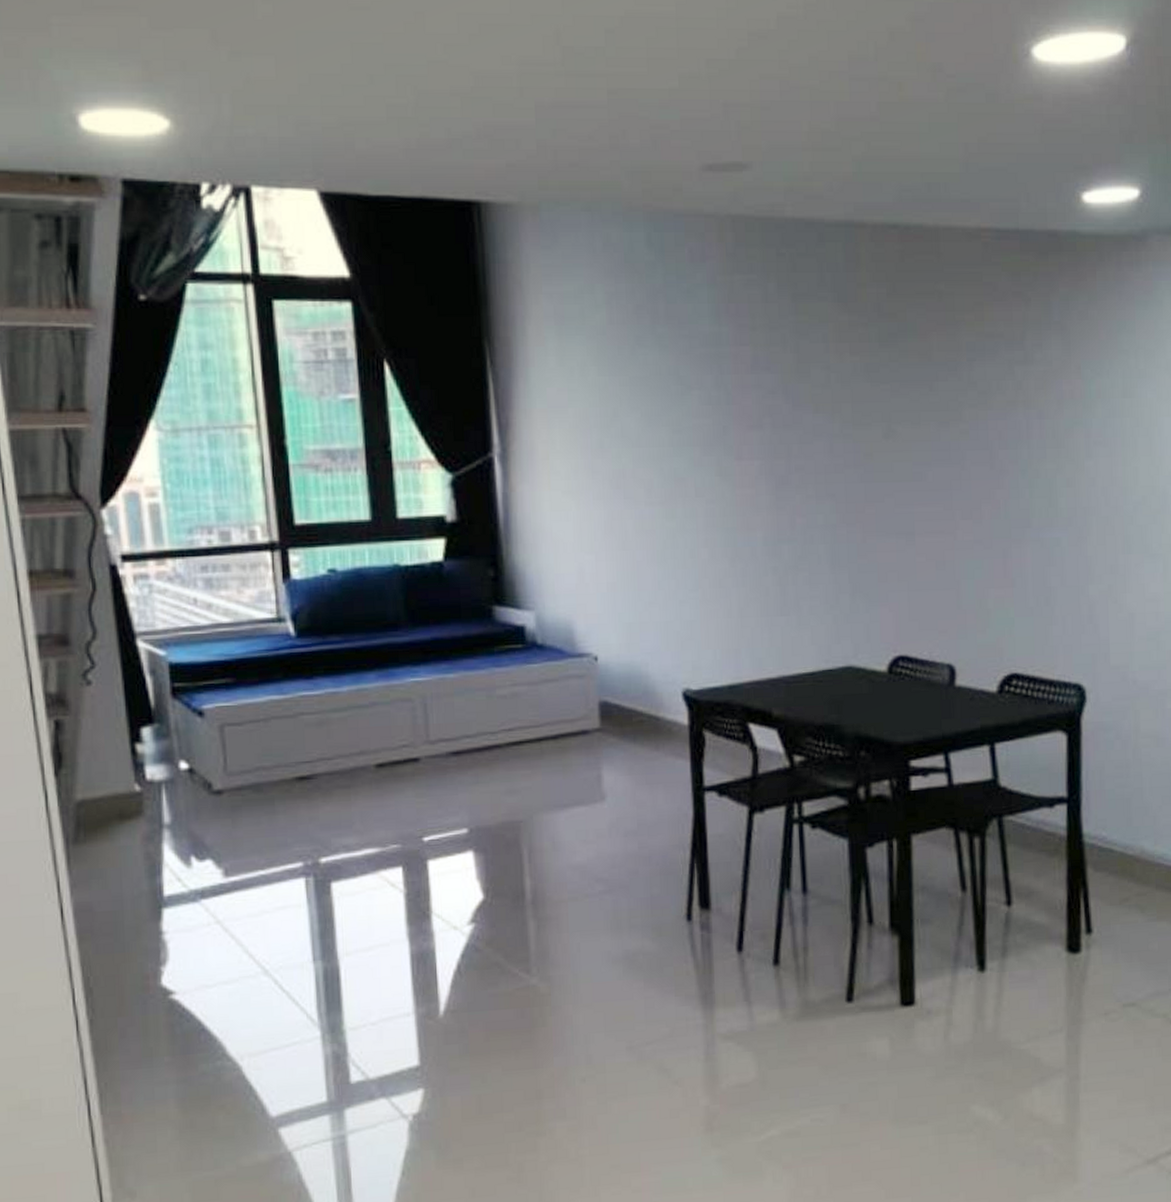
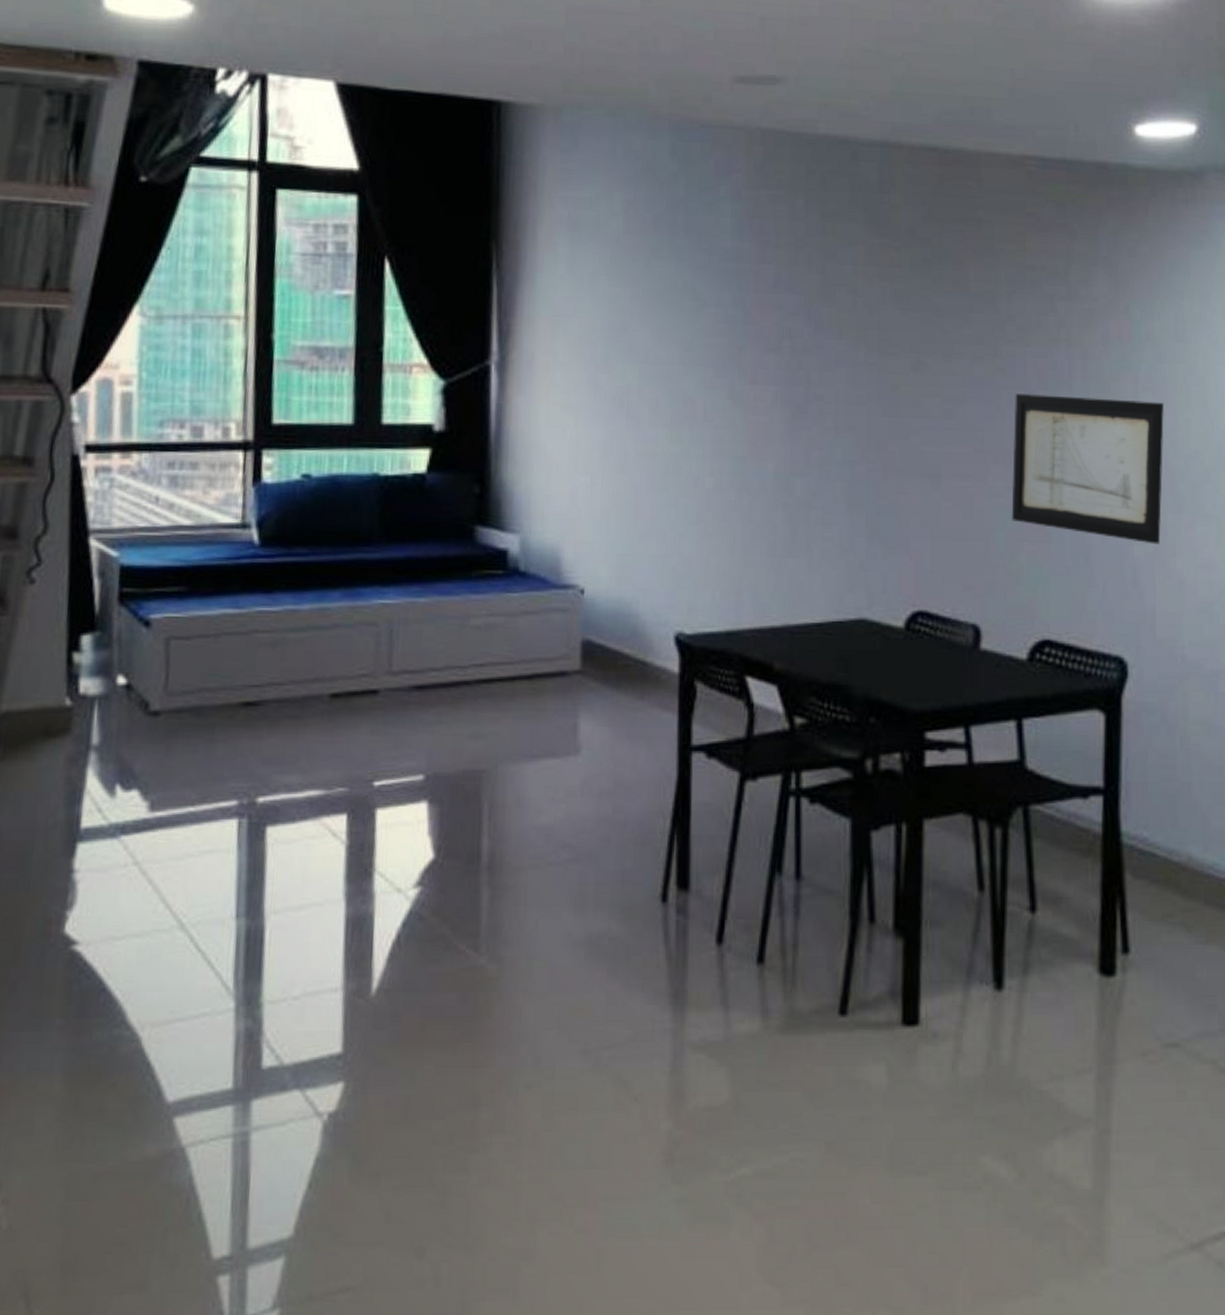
wall art: none [978,453,1114,583] -> present [1011,394,1164,545]

